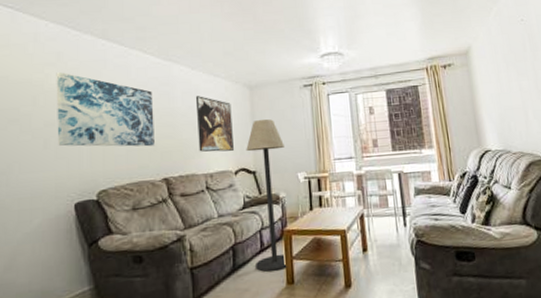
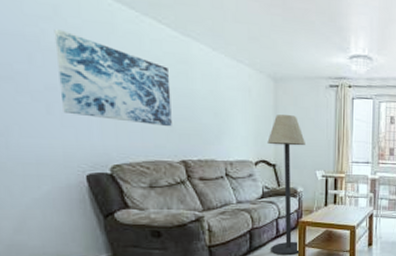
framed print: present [195,96,234,152] -> none [216,80,255,142]

